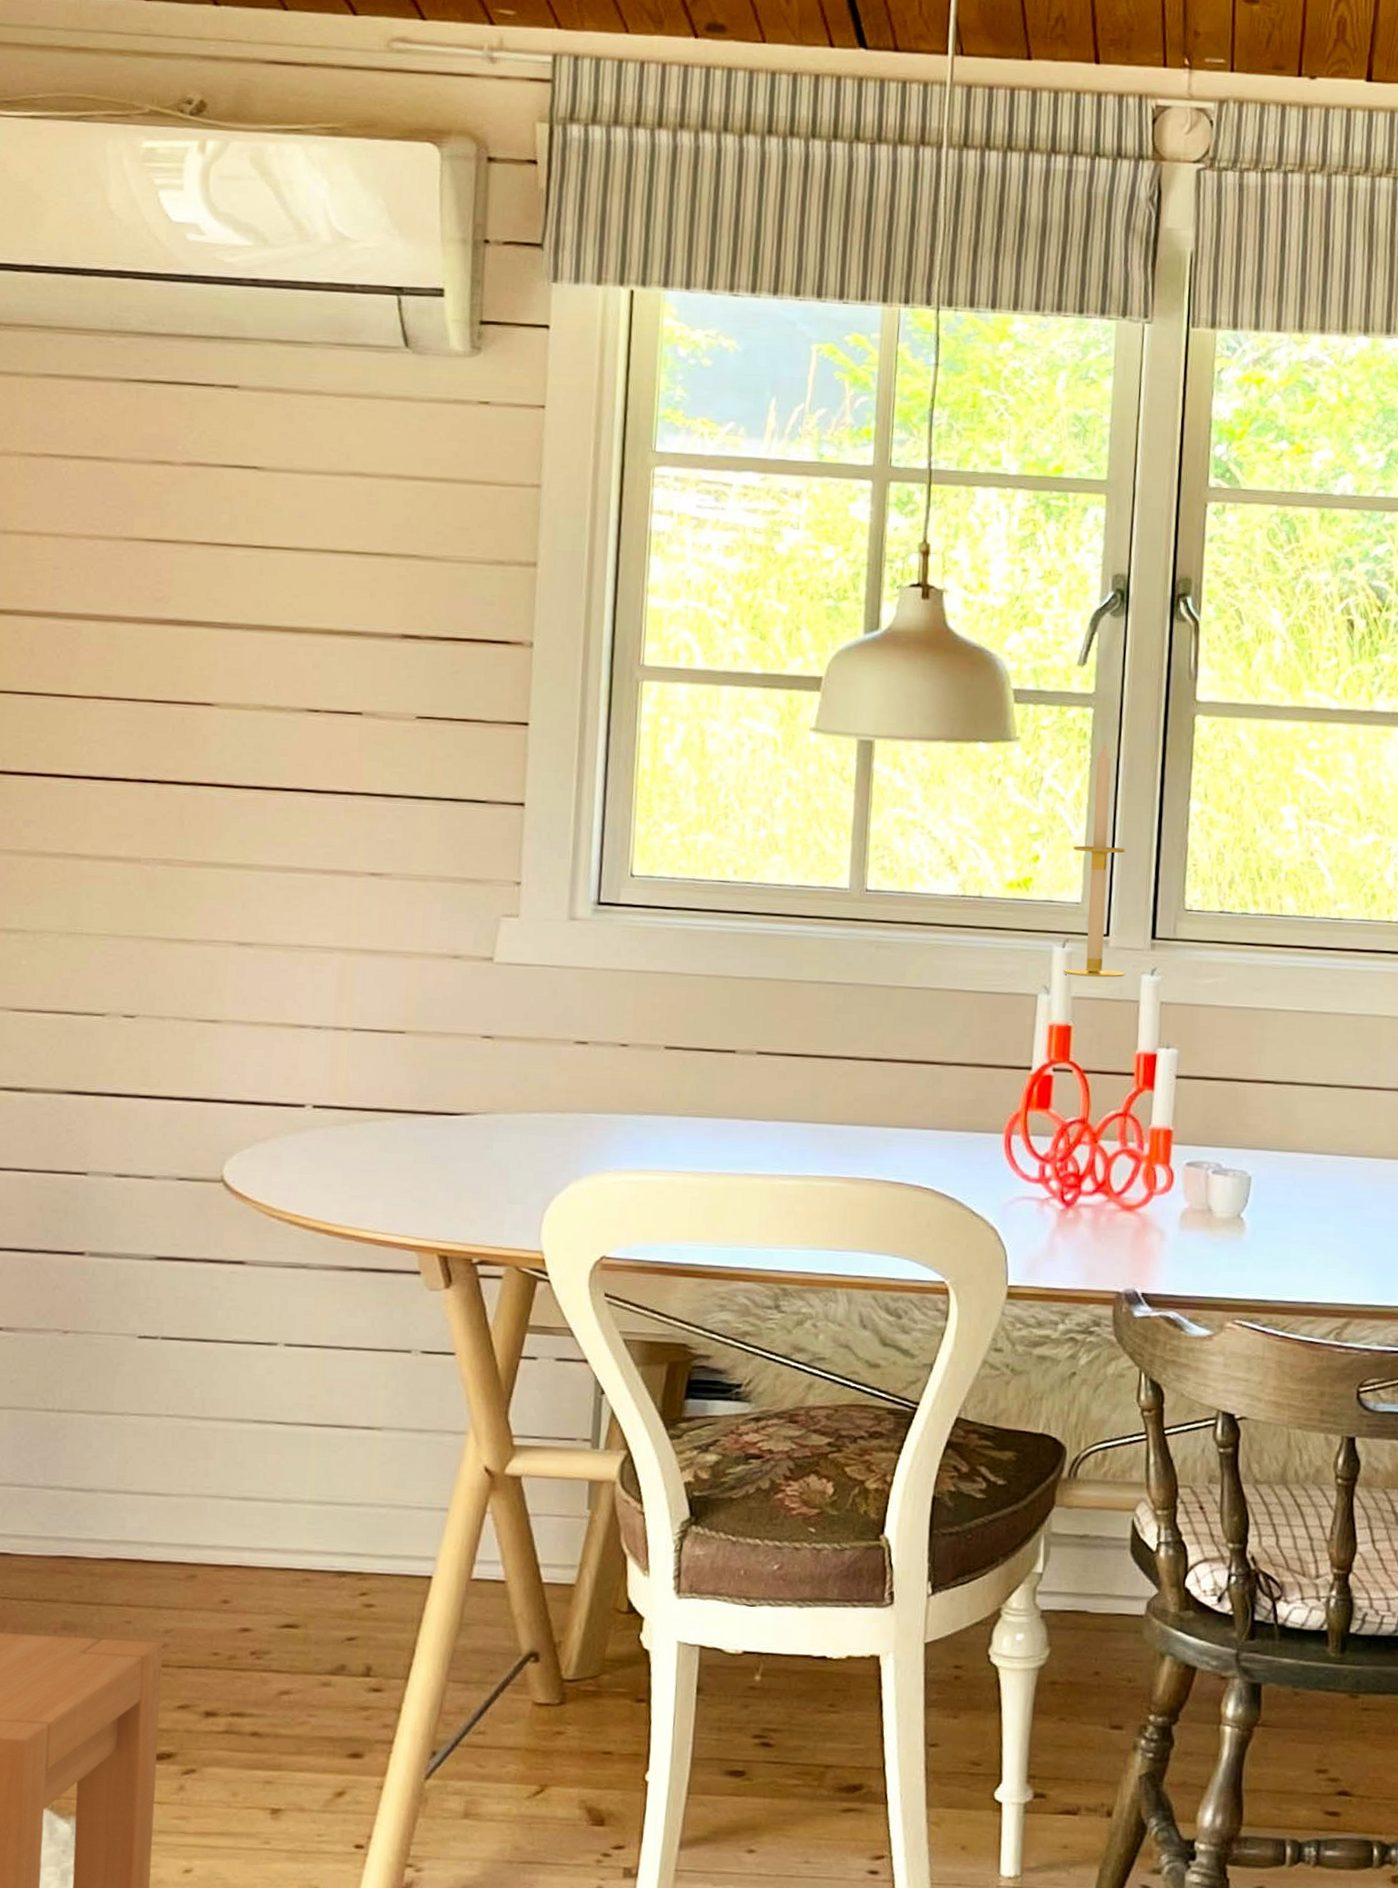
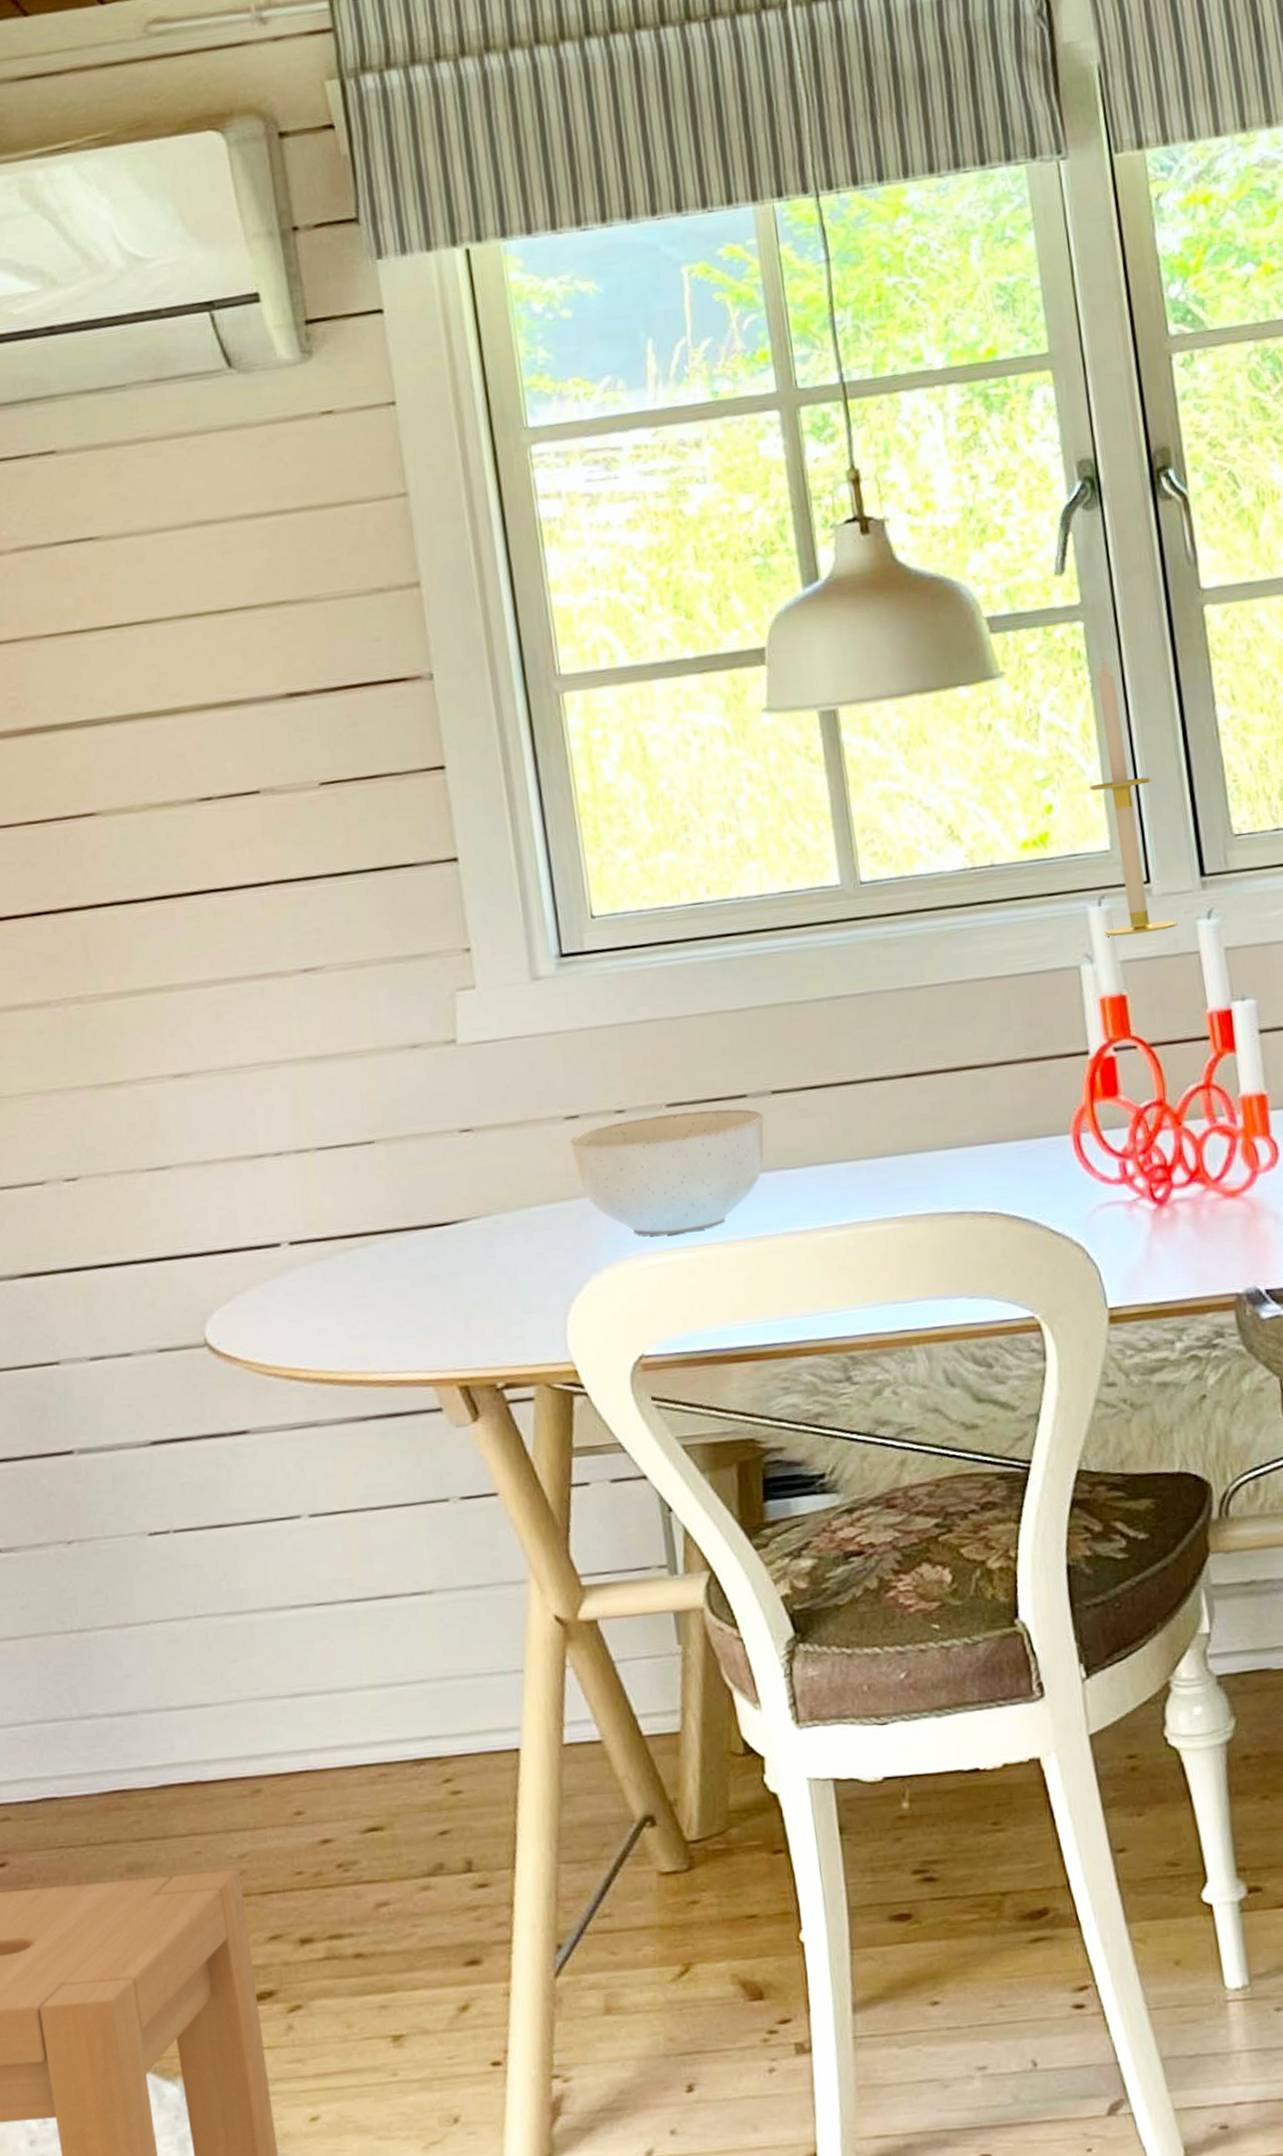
bowl: none [575,1054,747,1159] -> present [569,1109,764,1236]

